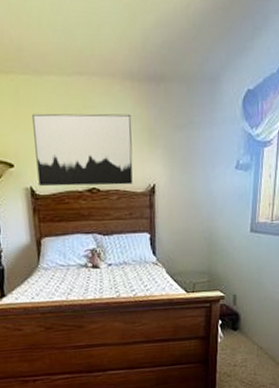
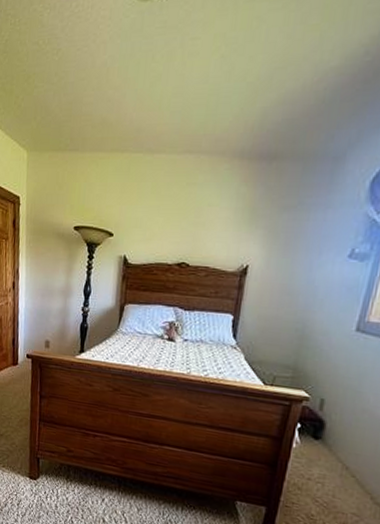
wall art: present [32,113,133,187] -> none [132,188,235,263]

